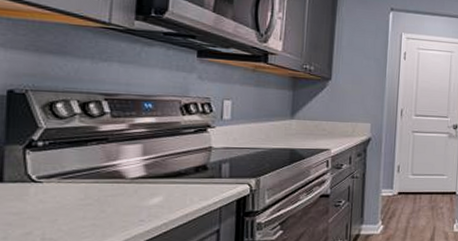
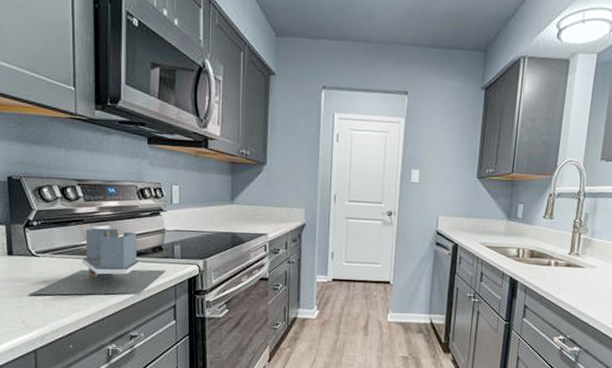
utensil holder: none [21,147,210,229] -> present [29,228,166,296]

